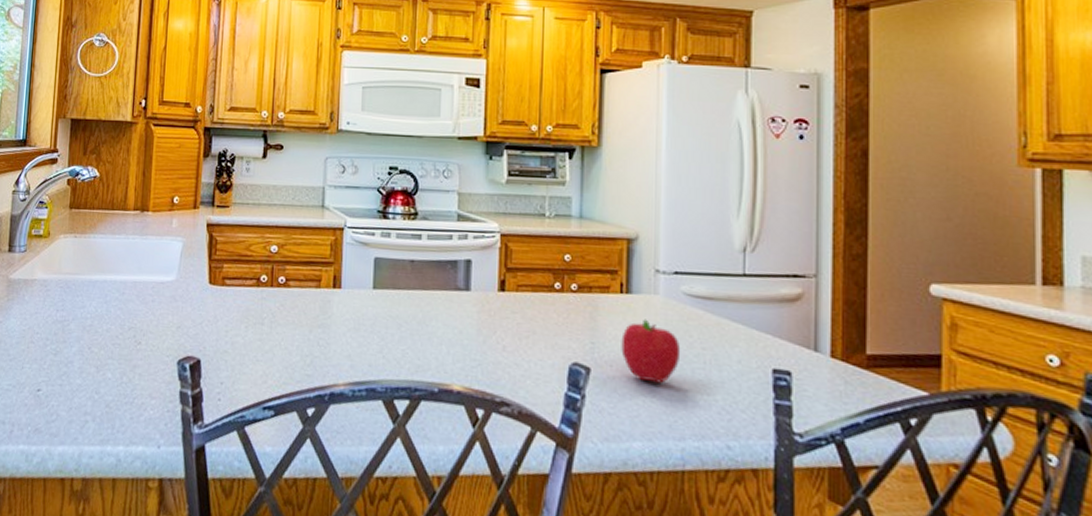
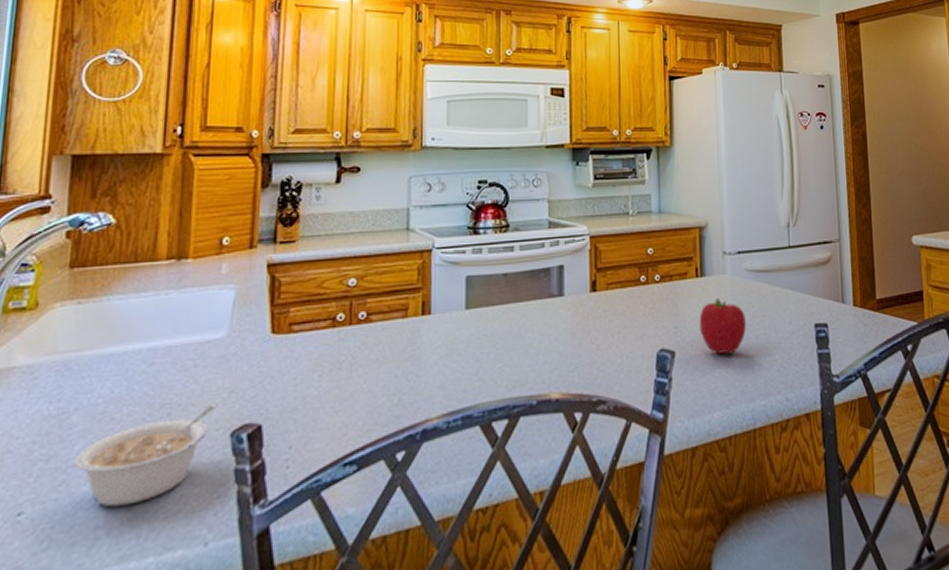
legume: none [72,334,168,402] -> present [74,404,218,507]

